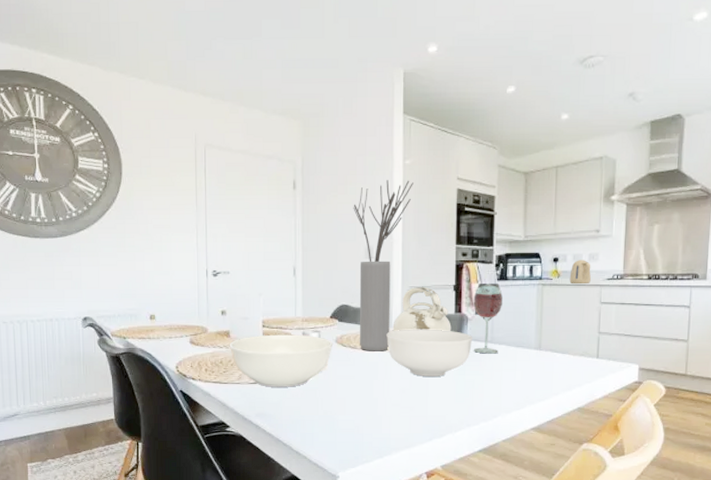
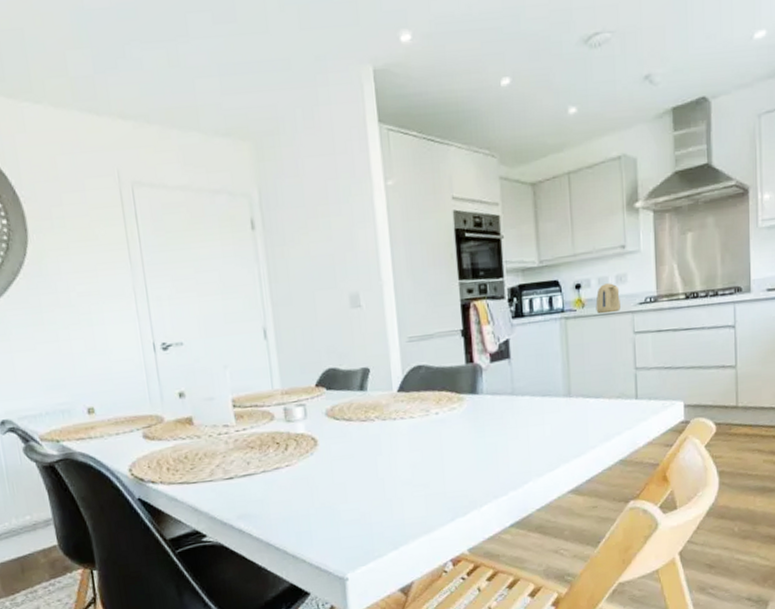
bowl: present [229,334,334,387] -> none [193,411,324,481]
vase: present [353,180,413,352] -> none [329,205,400,423]
bowl: present [386,329,473,376] -> none [387,385,491,445]
teapot: present [392,286,451,332] -> none [392,335,464,394]
wineglass: present [473,284,503,354] -> none [486,322,522,410]

